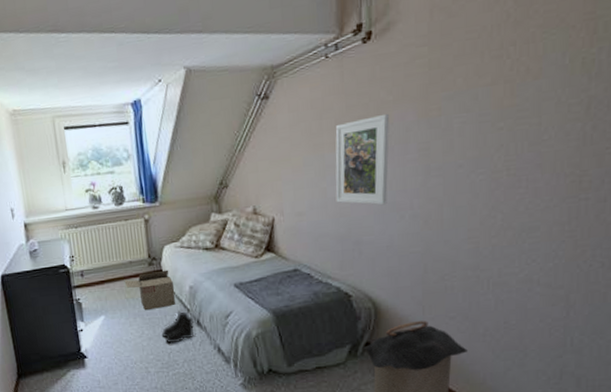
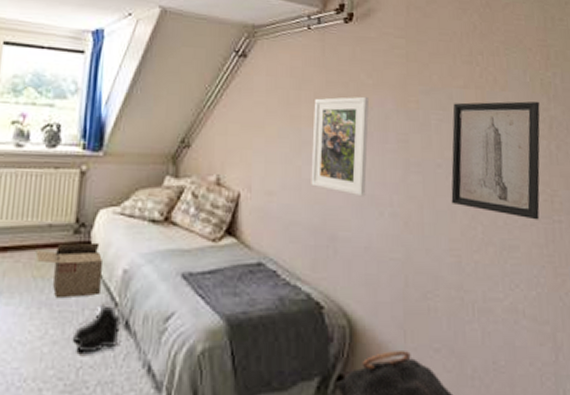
wall art: none [472,82,578,202] -> present [451,101,540,220]

